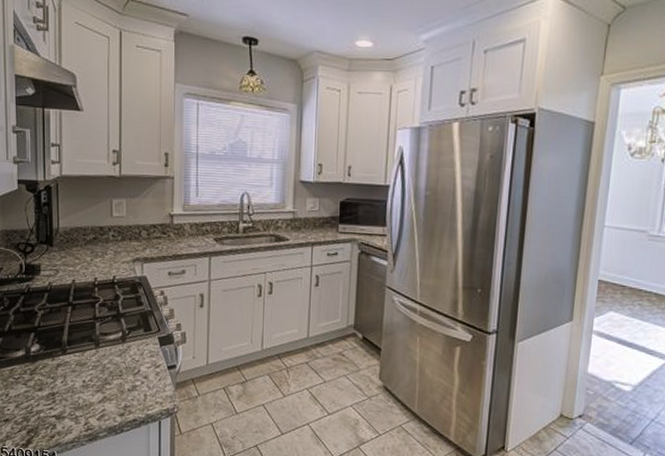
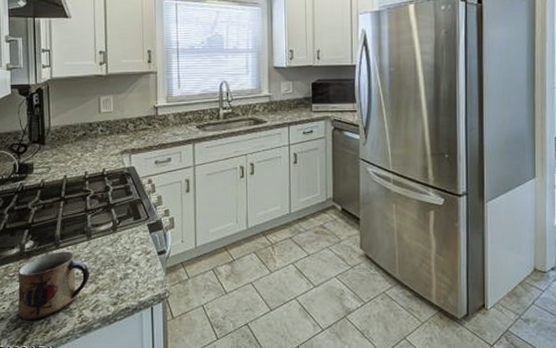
mug: none [23,357,97,425] -> present [17,251,90,321]

